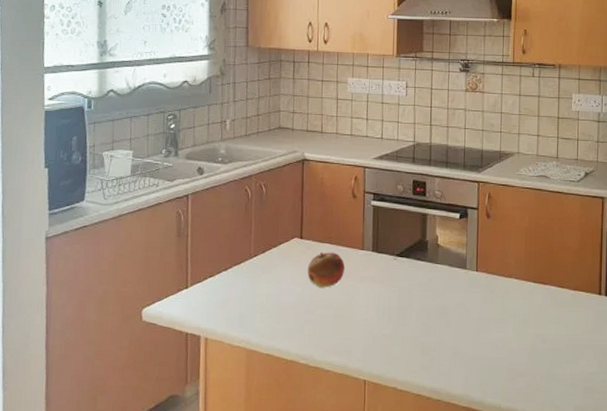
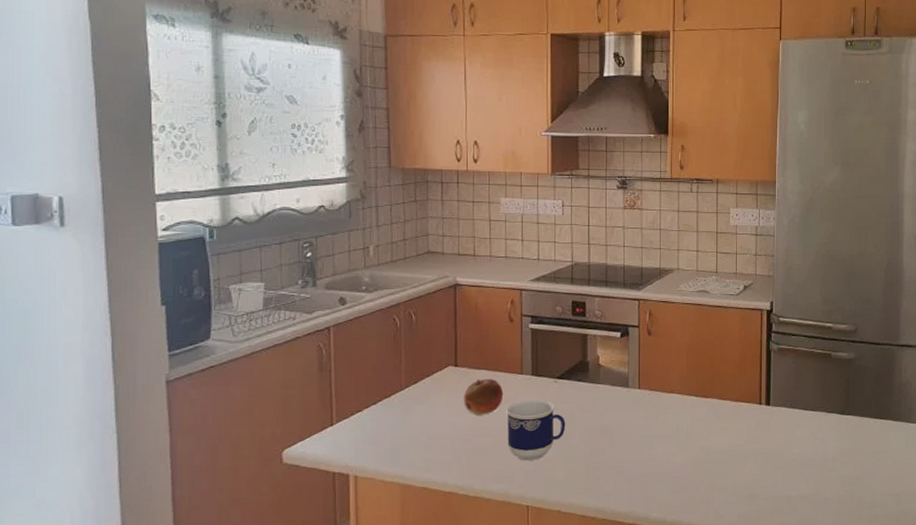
cup: none [347,275,404,335] -> present [506,399,566,461]

